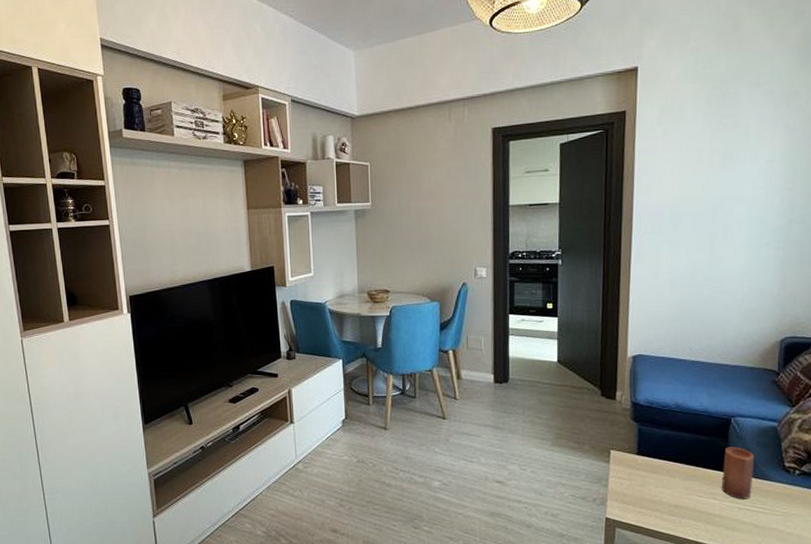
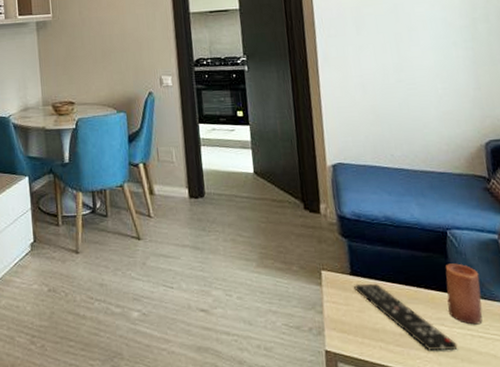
remote control: none [639,463,725,520] -> present [354,284,458,350]

